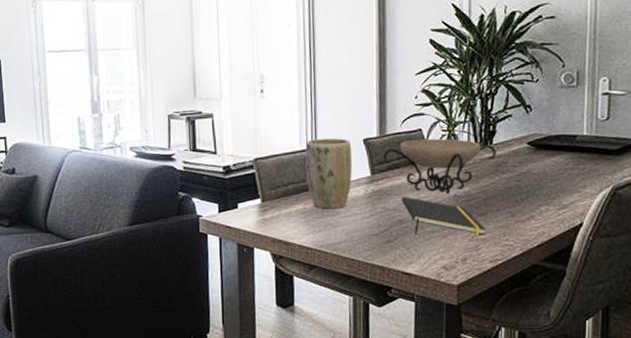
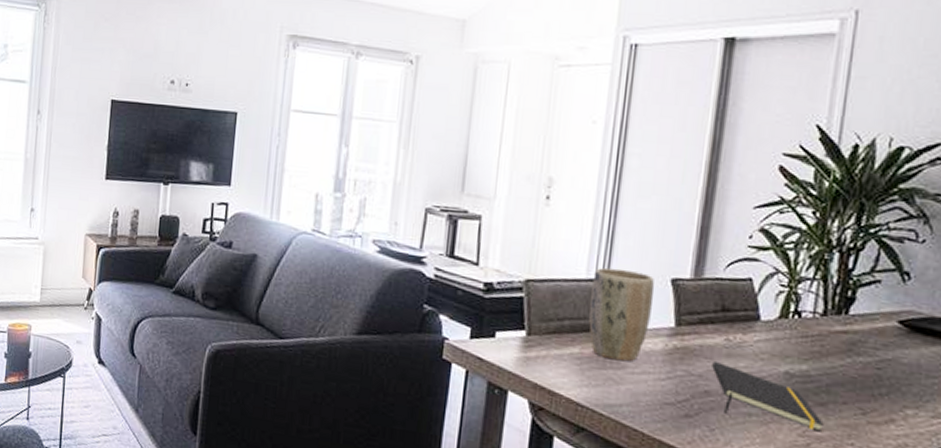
decorative bowl: present [383,138,497,195] -> none [694,290,853,370]

